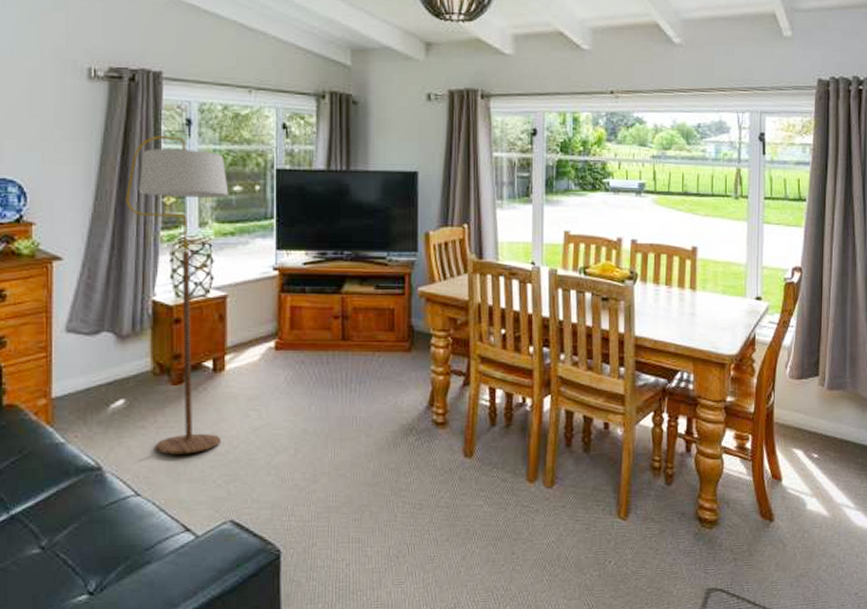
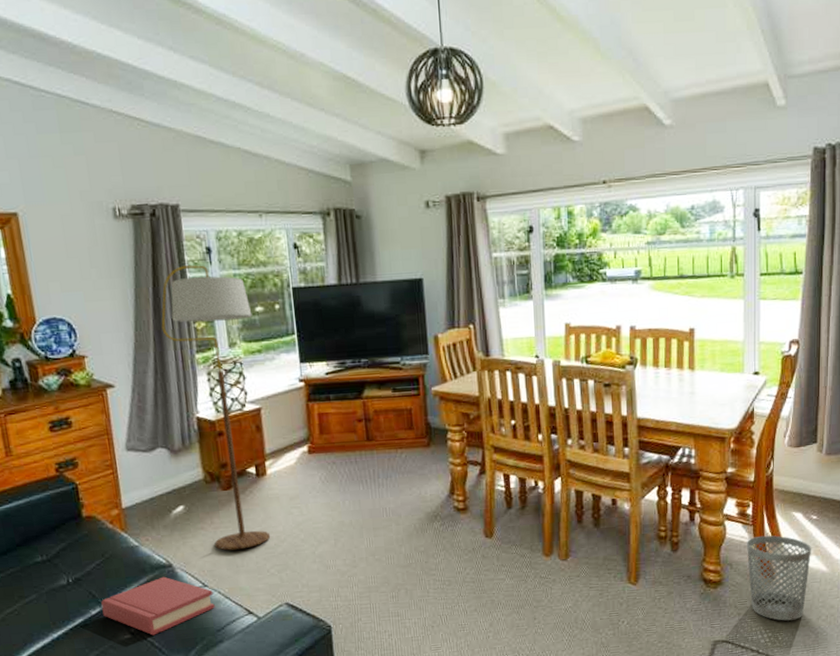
hardback book: none [10,481,146,552] -> present [101,576,215,636]
wastebasket: none [745,472,813,569] -> present [747,535,812,621]

